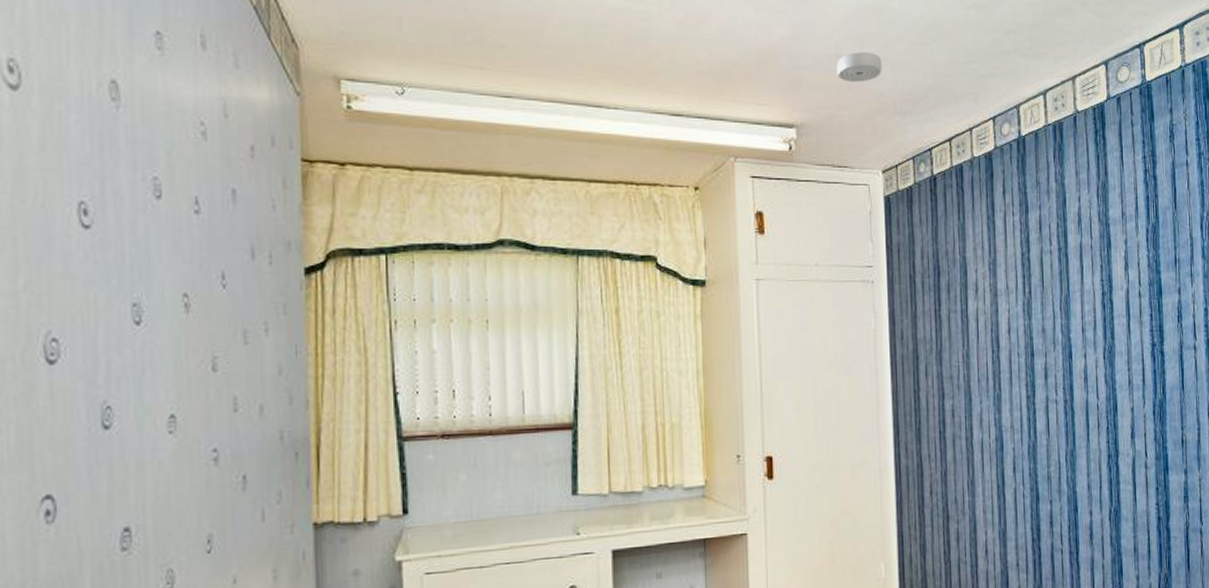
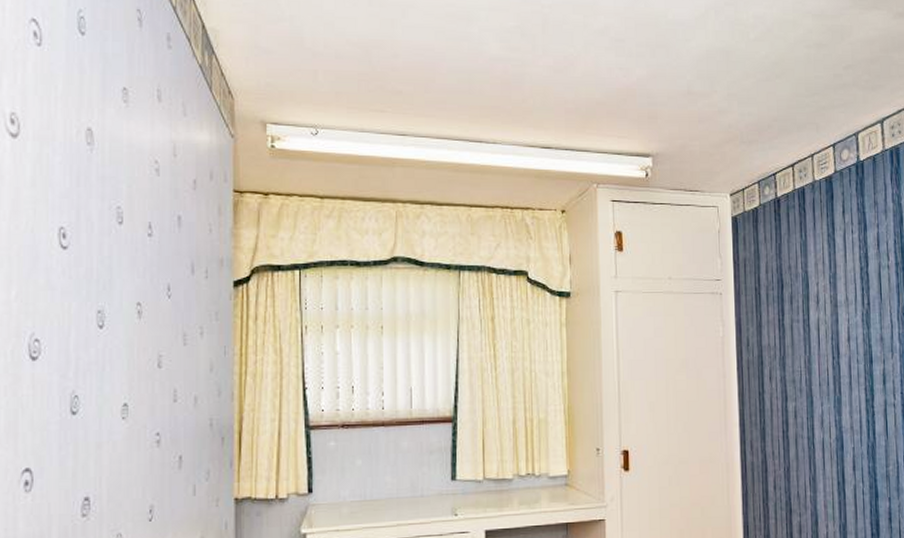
smoke detector: present [836,52,882,82] -> none [689,89,730,116]

